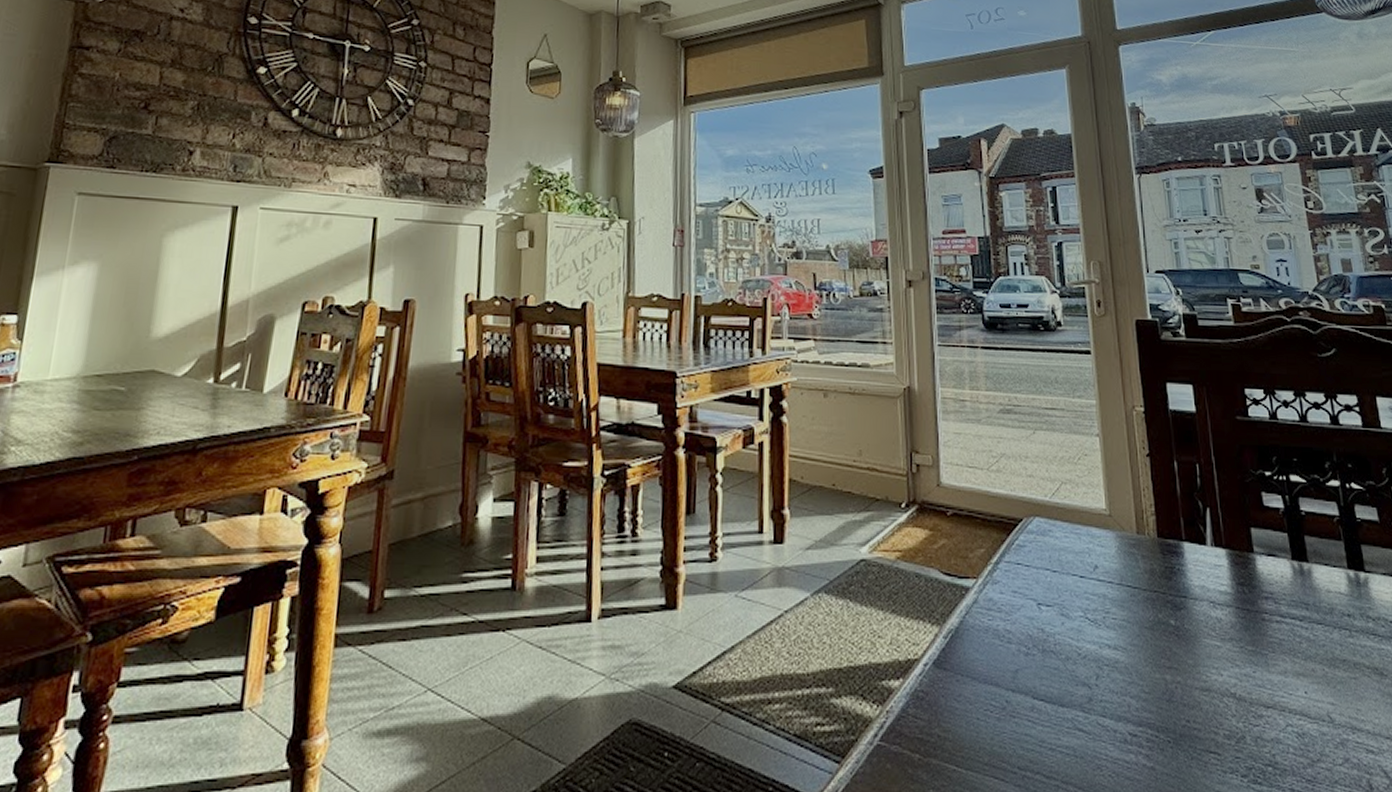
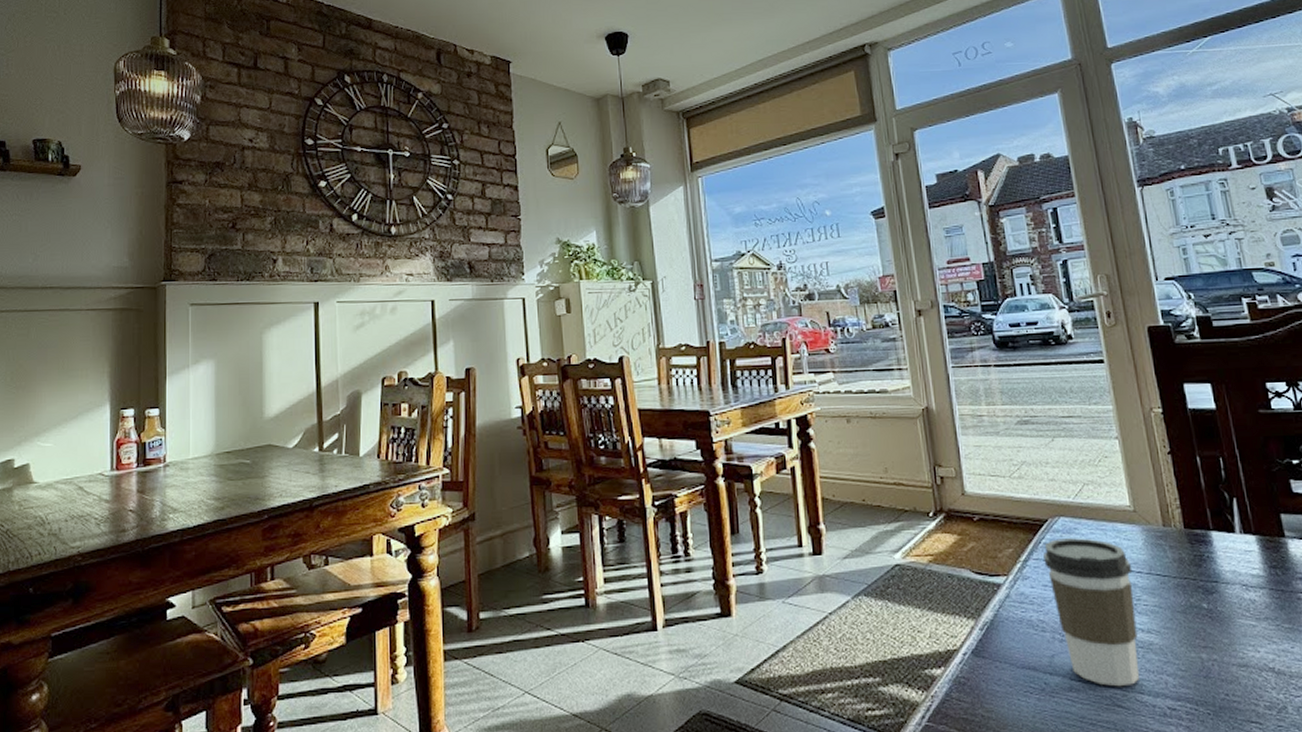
coffee cup: none [1016,541,1104,708] -> present [1043,538,1140,687]

